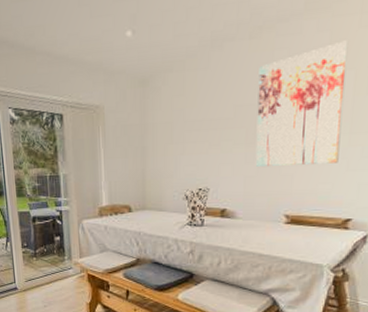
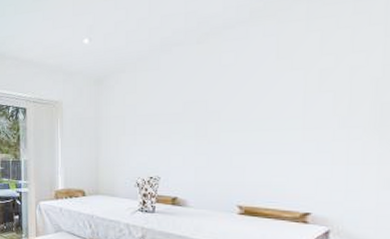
wall art: present [255,40,347,167] -> none [206,43,296,158]

